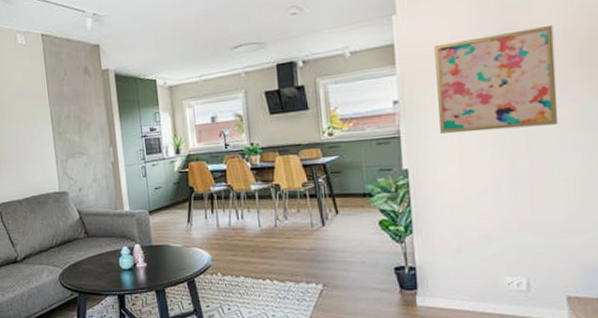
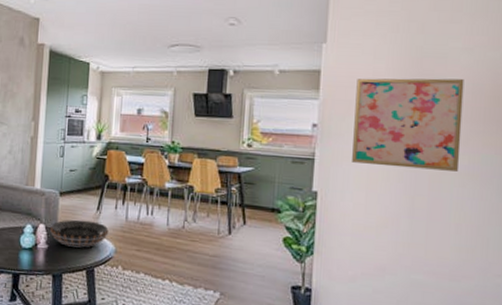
decorative bowl: none [145,234,203,262] -> present [49,219,109,248]

